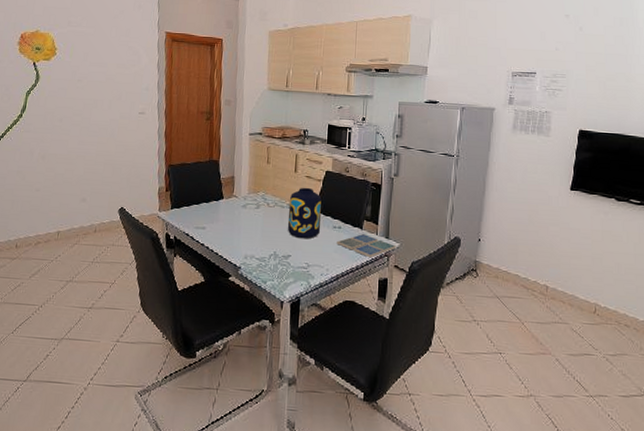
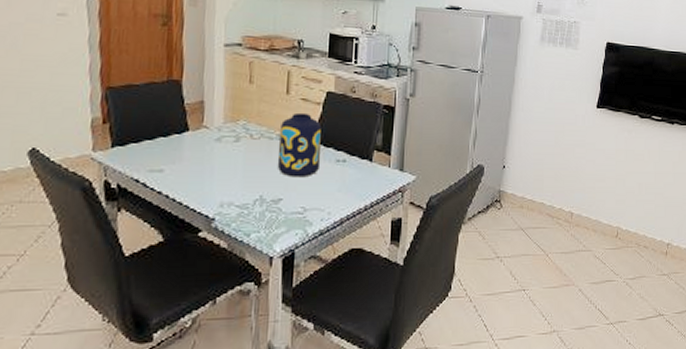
drink coaster: present [337,233,396,258] -> none [340,166,412,196]

